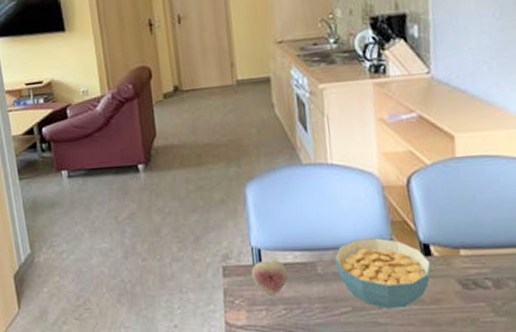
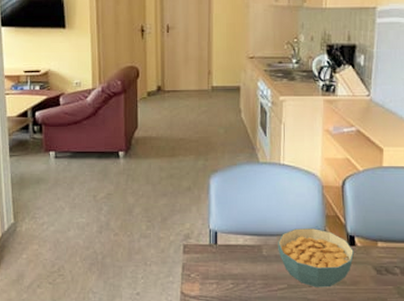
fruit: present [251,259,288,295] -> none [207,241,238,271]

